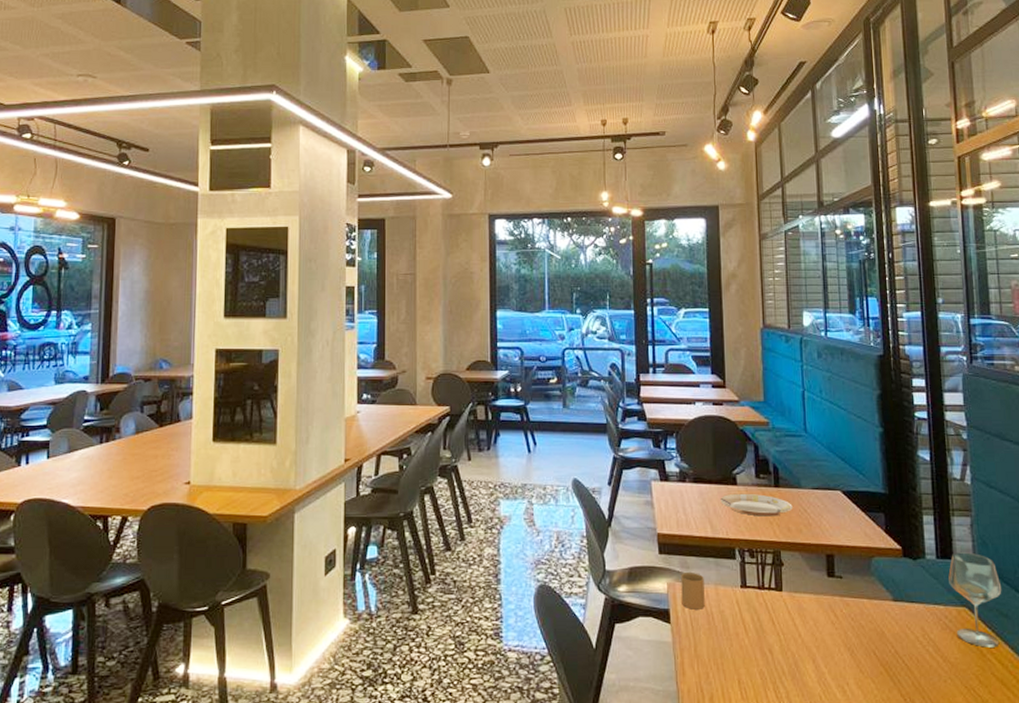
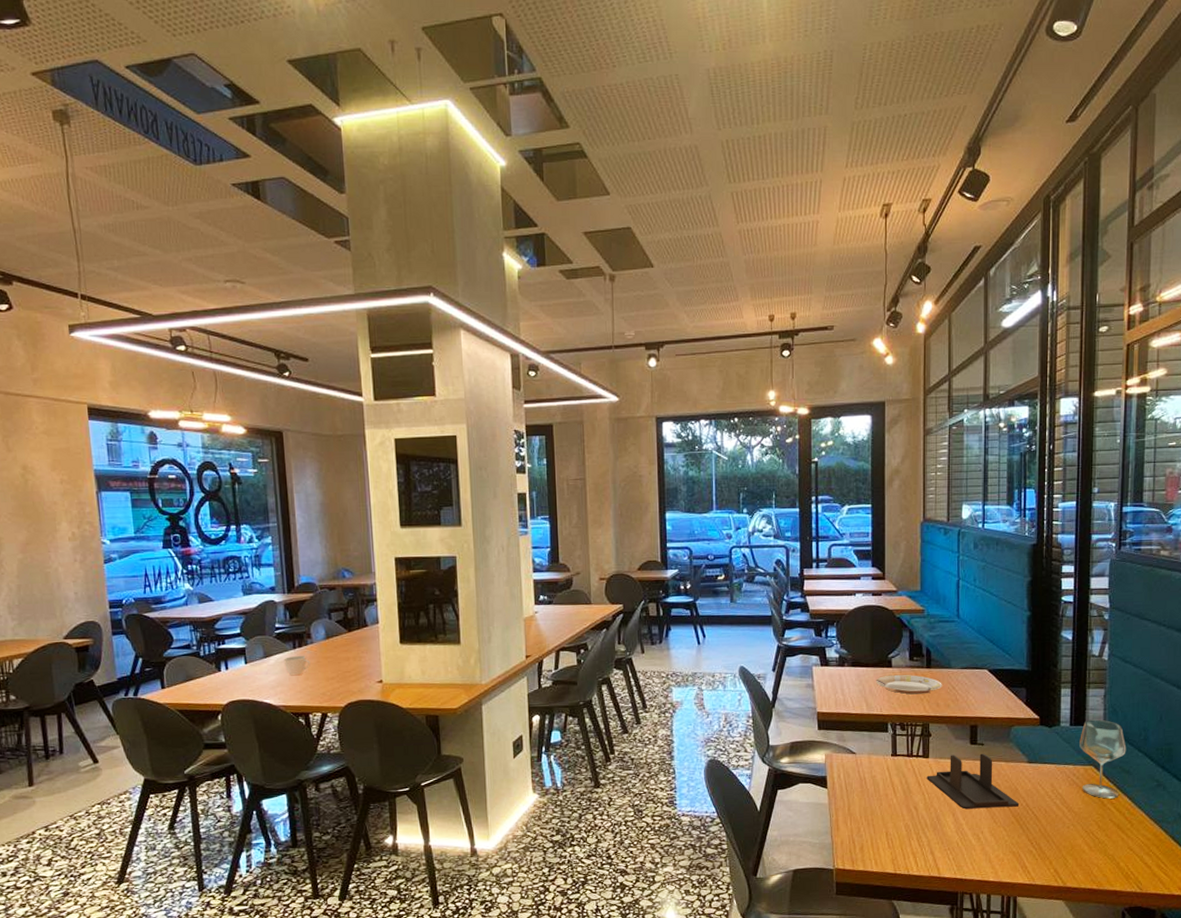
cup: none [88,451,116,474] -> present [283,655,310,676]
cup: present [681,573,705,610] -> none [838,745,859,776]
napkin holder: none [781,588,888,654] -> present [927,753,1020,808]

